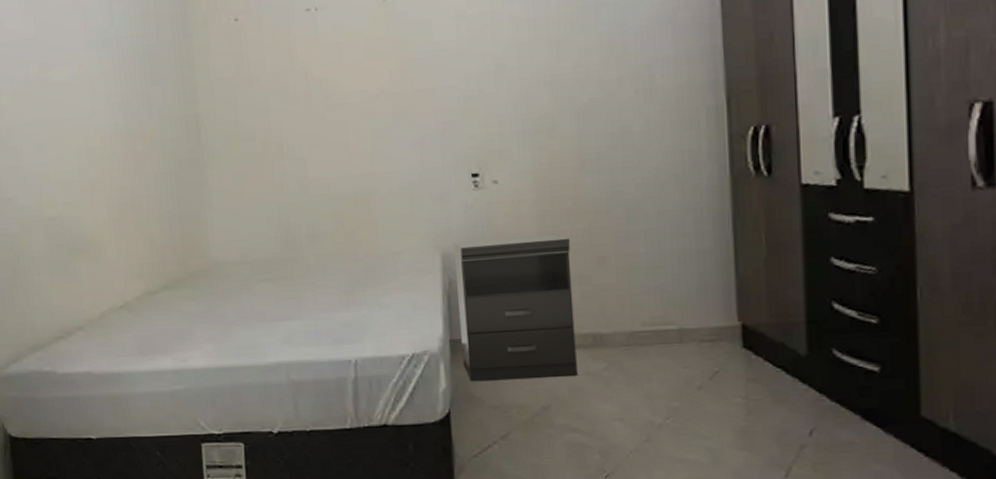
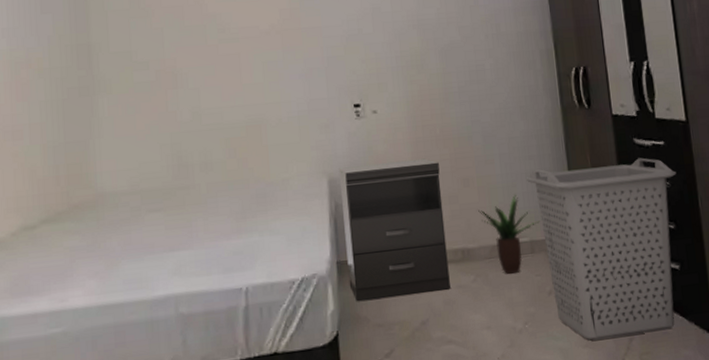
potted plant: none [615,276,692,364] -> present [478,194,540,274]
laundry basket: none [677,237,888,443] -> present [526,157,677,341]

